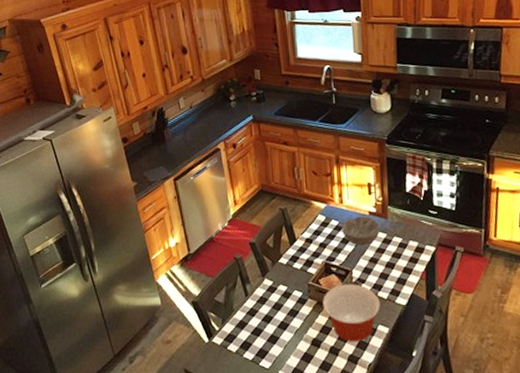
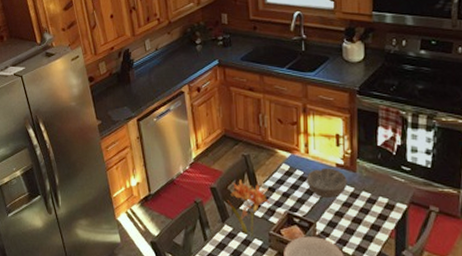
flower: none [267,233,310,289] -> present [228,179,272,237]

